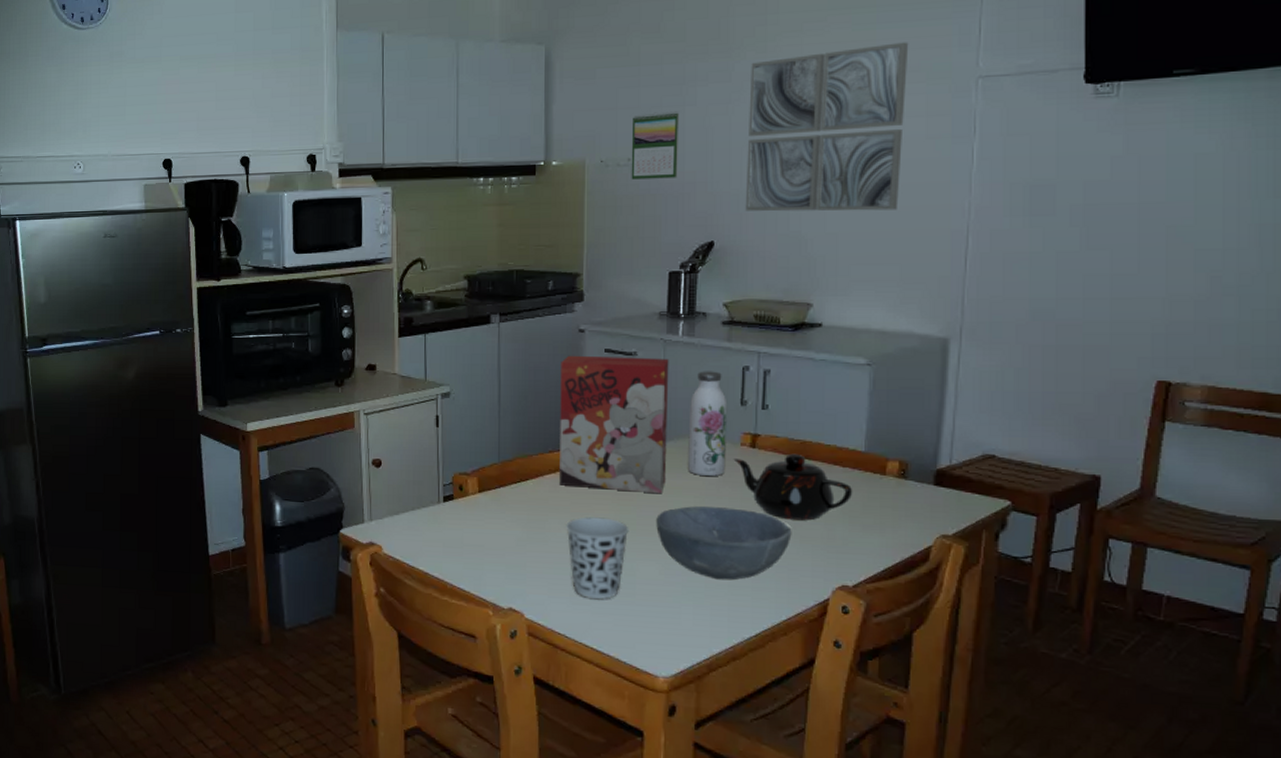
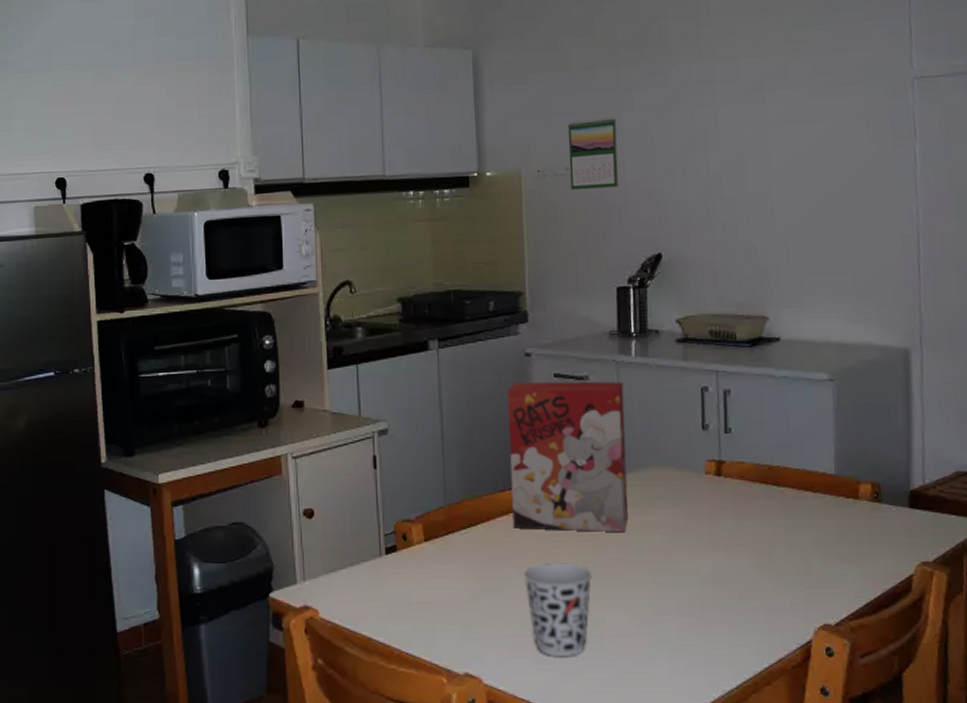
bowl: present [656,506,792,581] -> none [621,544,767,626]
water bottle: present [688,371,728,476] -> none [648,393,691,509]
teapot: present [733,453,853,521] -> none [698,480,827,554]
wall art: present [745,42,909,212] -> none [686,43,847,221]

